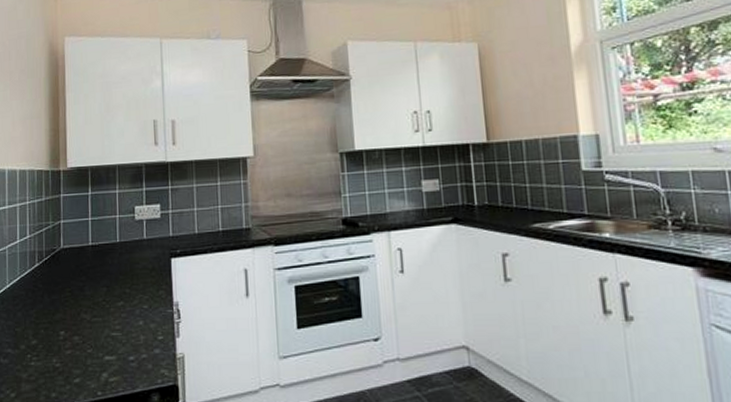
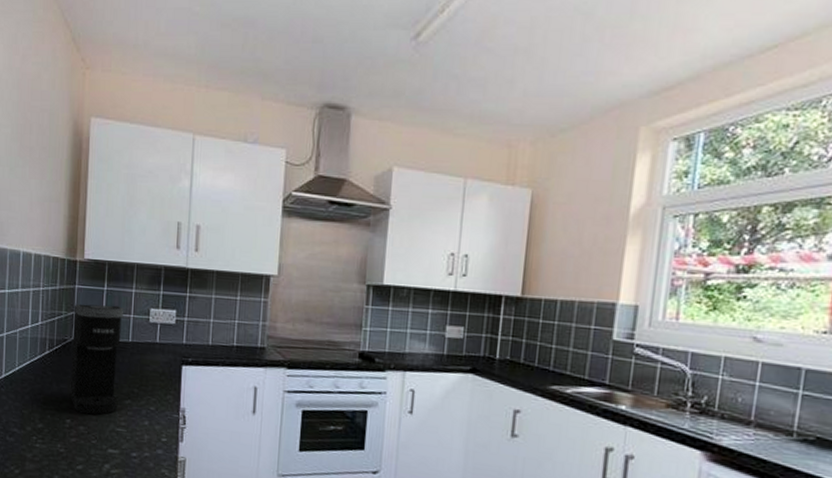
coffee maker: none [60,208,110,323] -> present [69,303,123,415]

